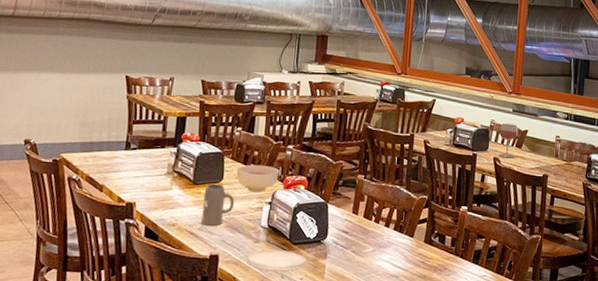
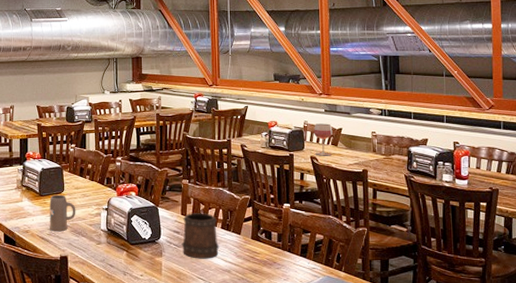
bowl: present [236,164,280,192] -> none [74,176,112,199]
plate: present [246,250,307,272] -> none [91,250,145,270]
beer mug: none [349,212,390,263] -> present [181,213,220,259]

